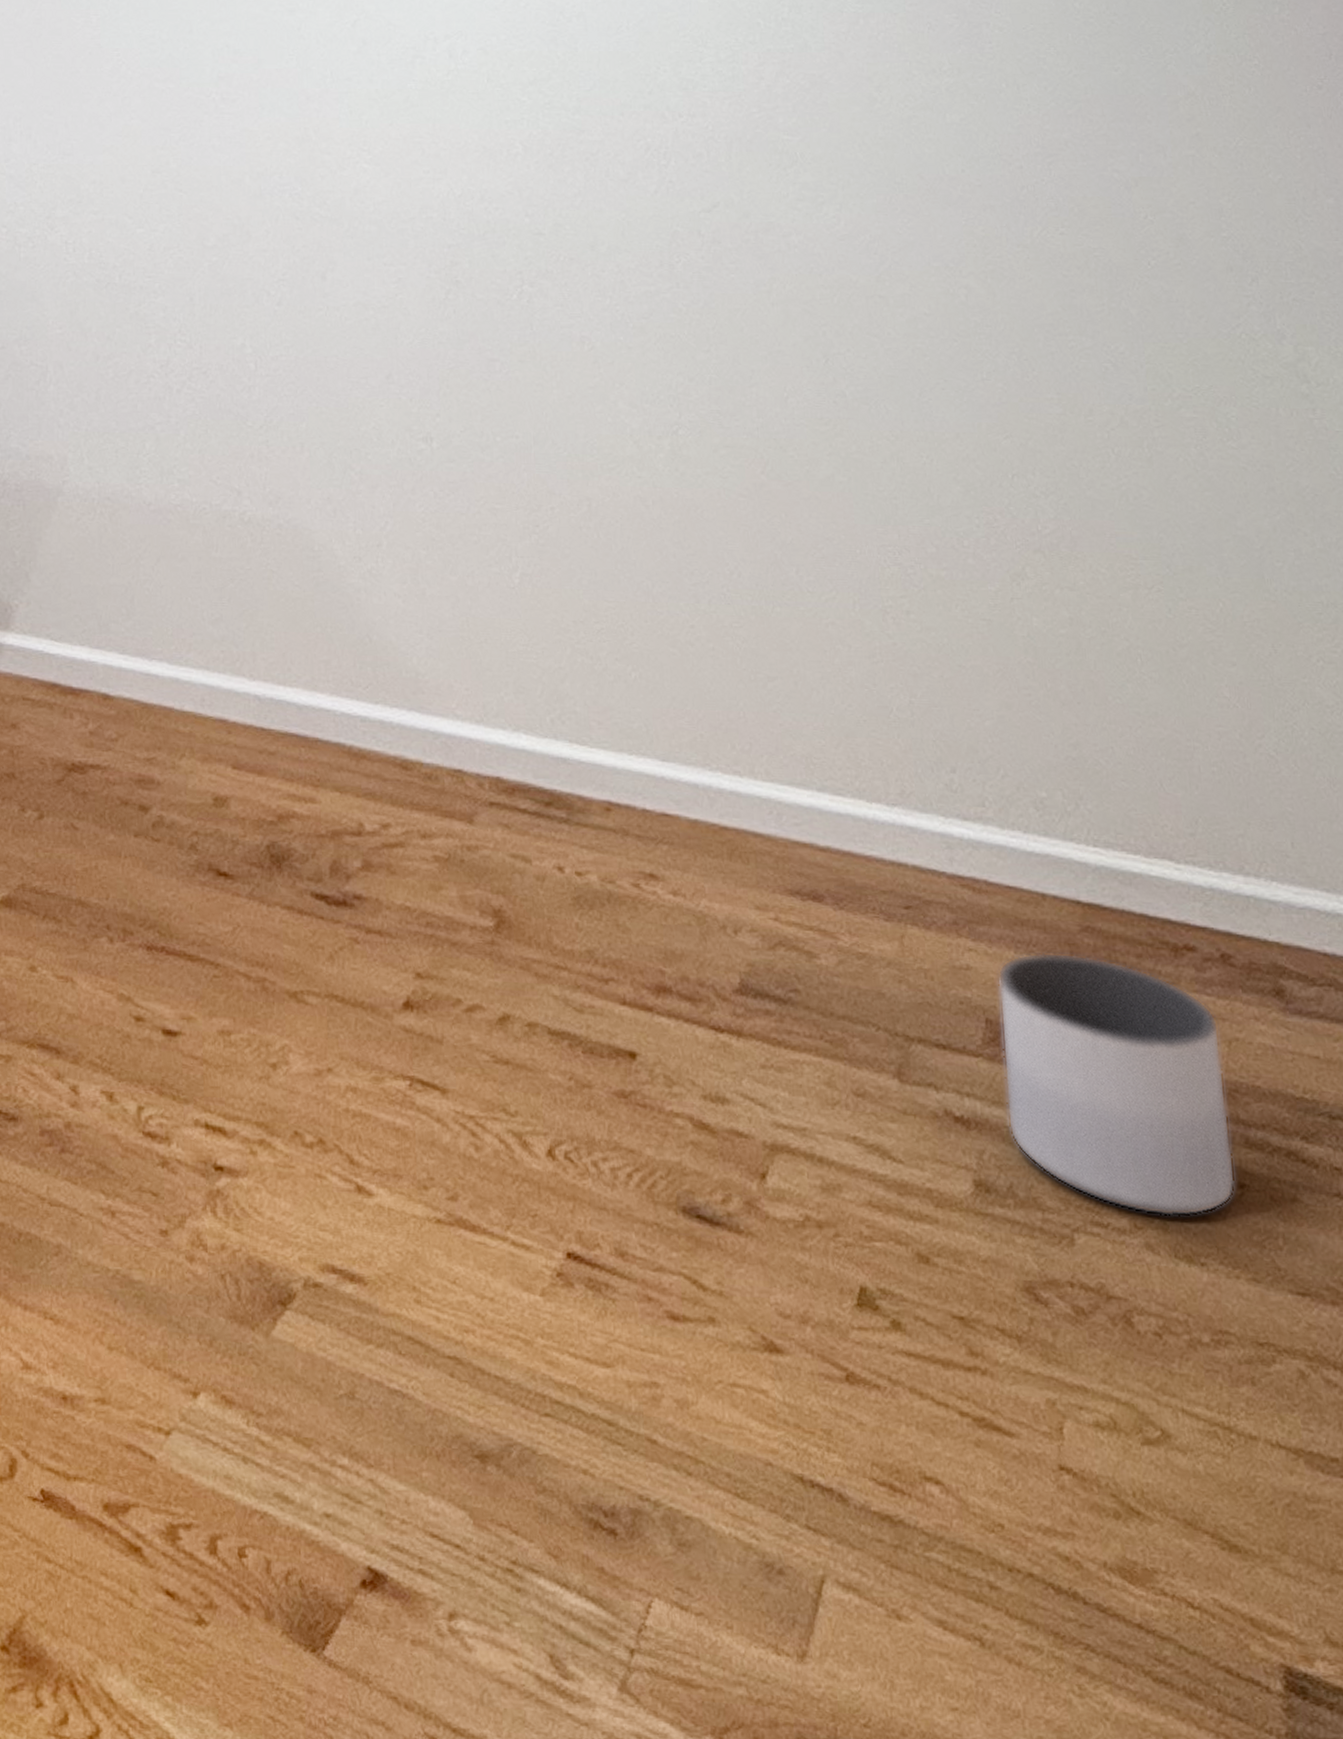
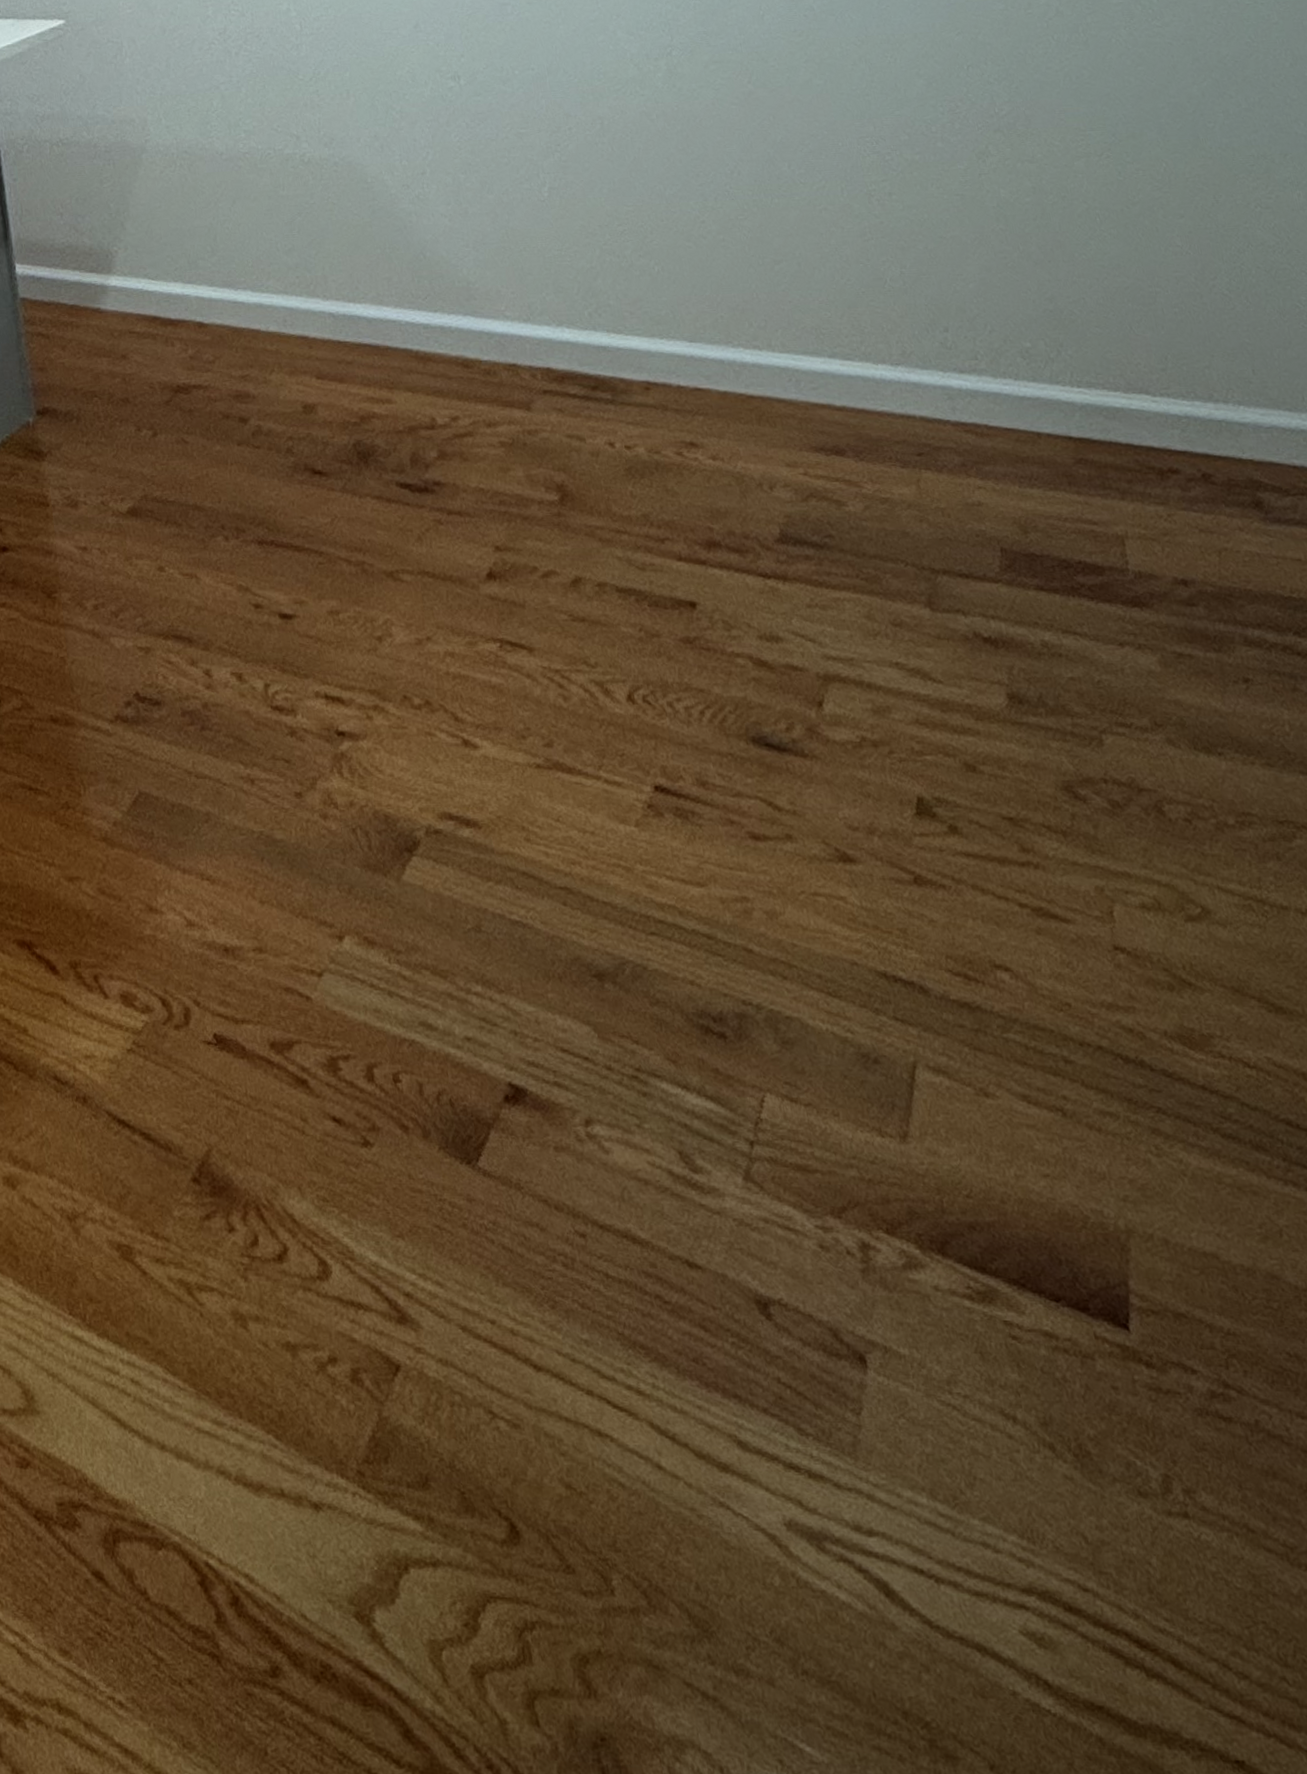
planter: present [997,952,1236,1218] -> none [1006,484,1241,714]

